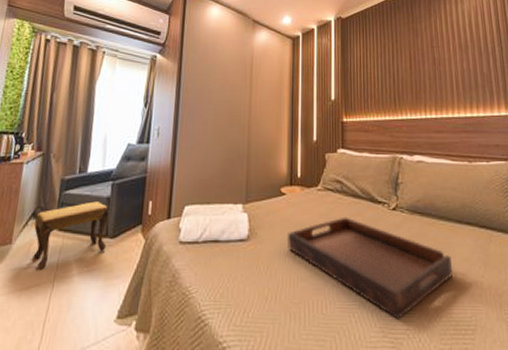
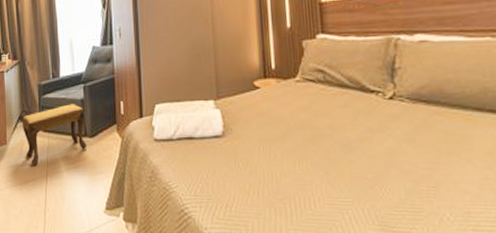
serving tray: present [286,216,452,319] -> none [264,109,470,217]

